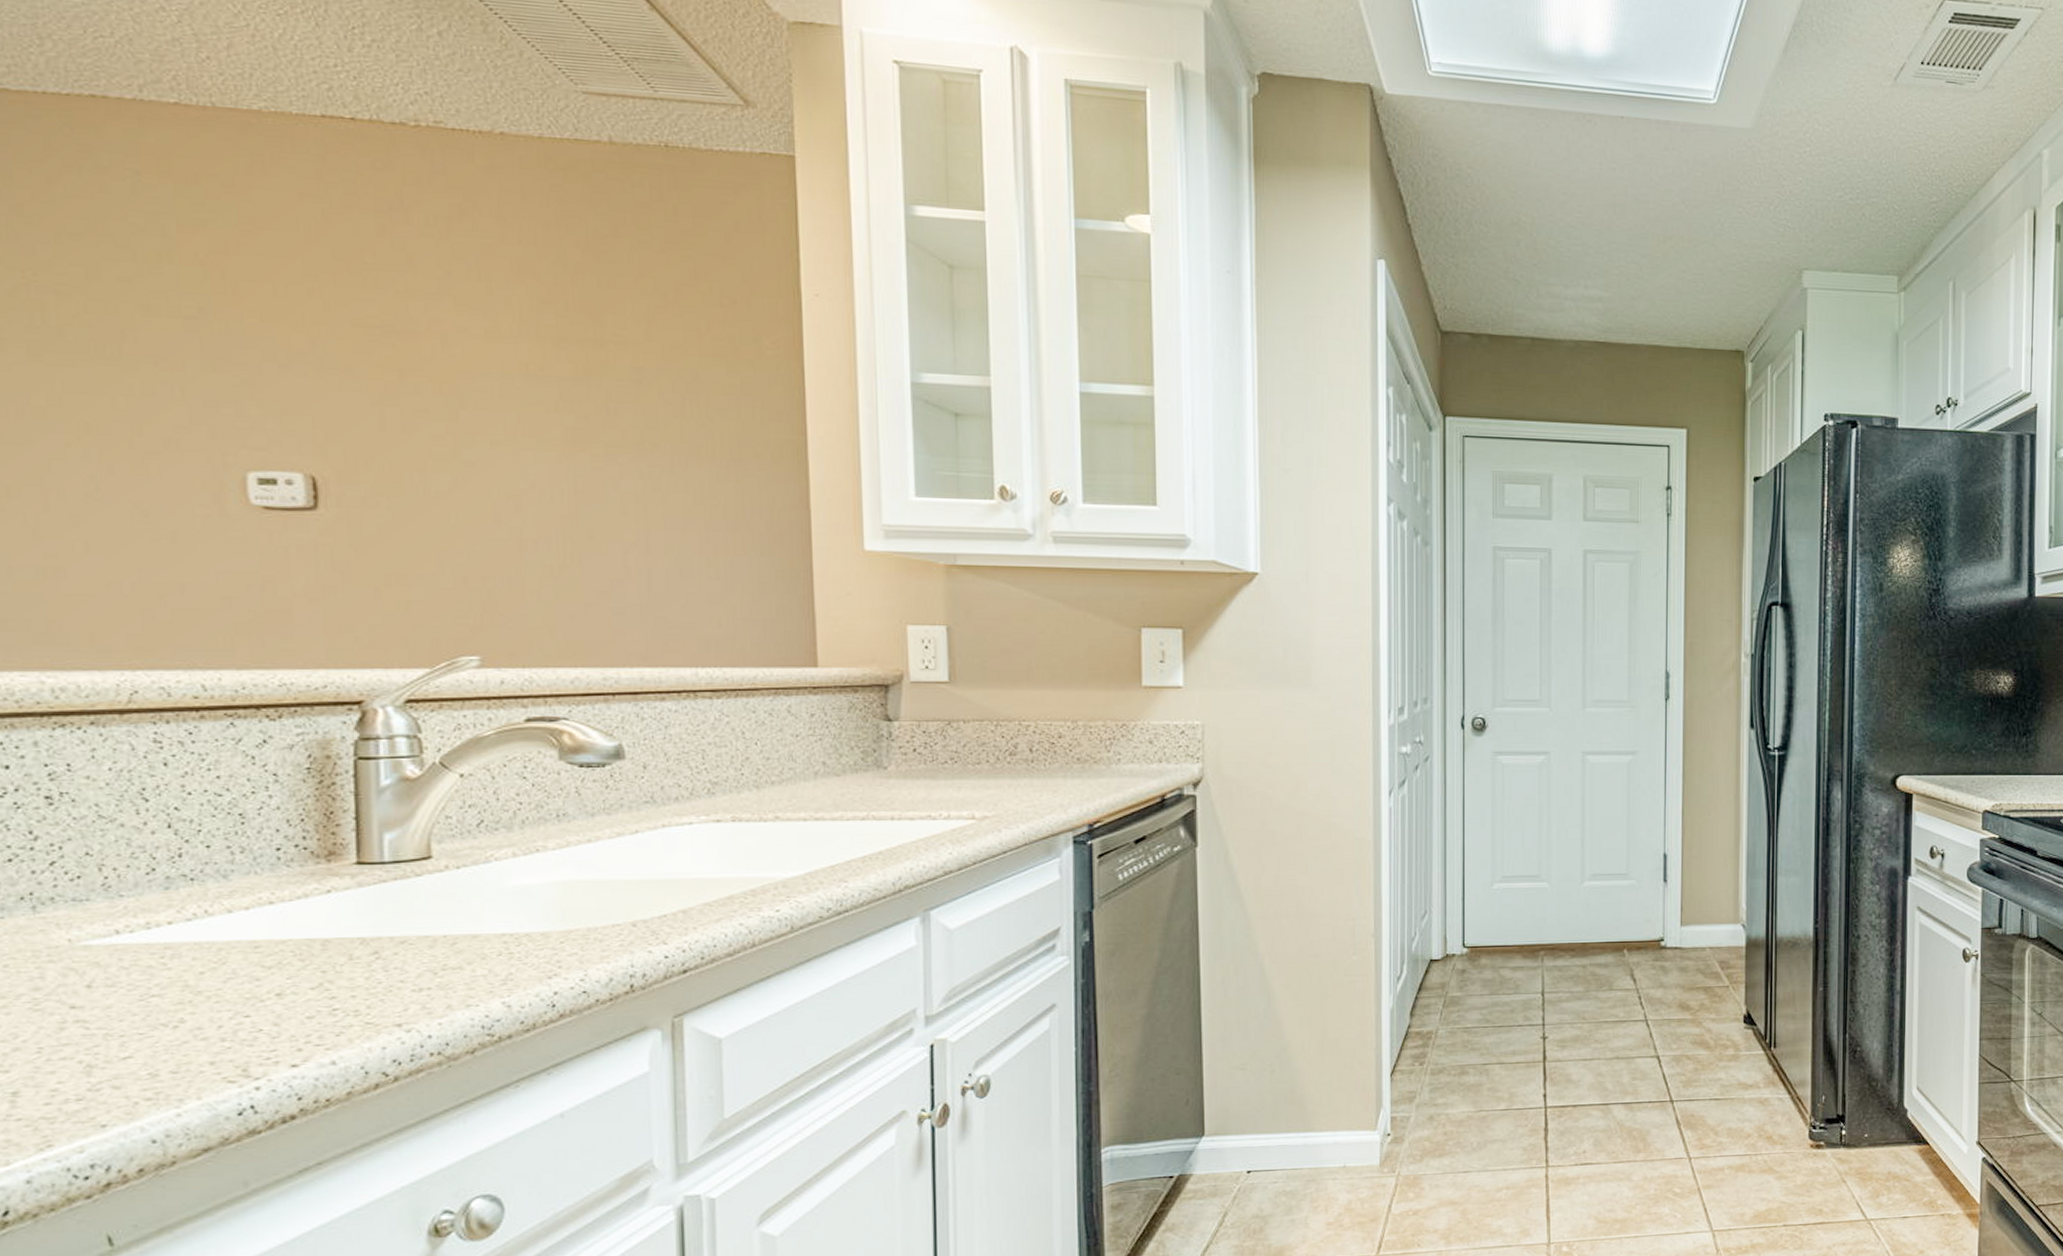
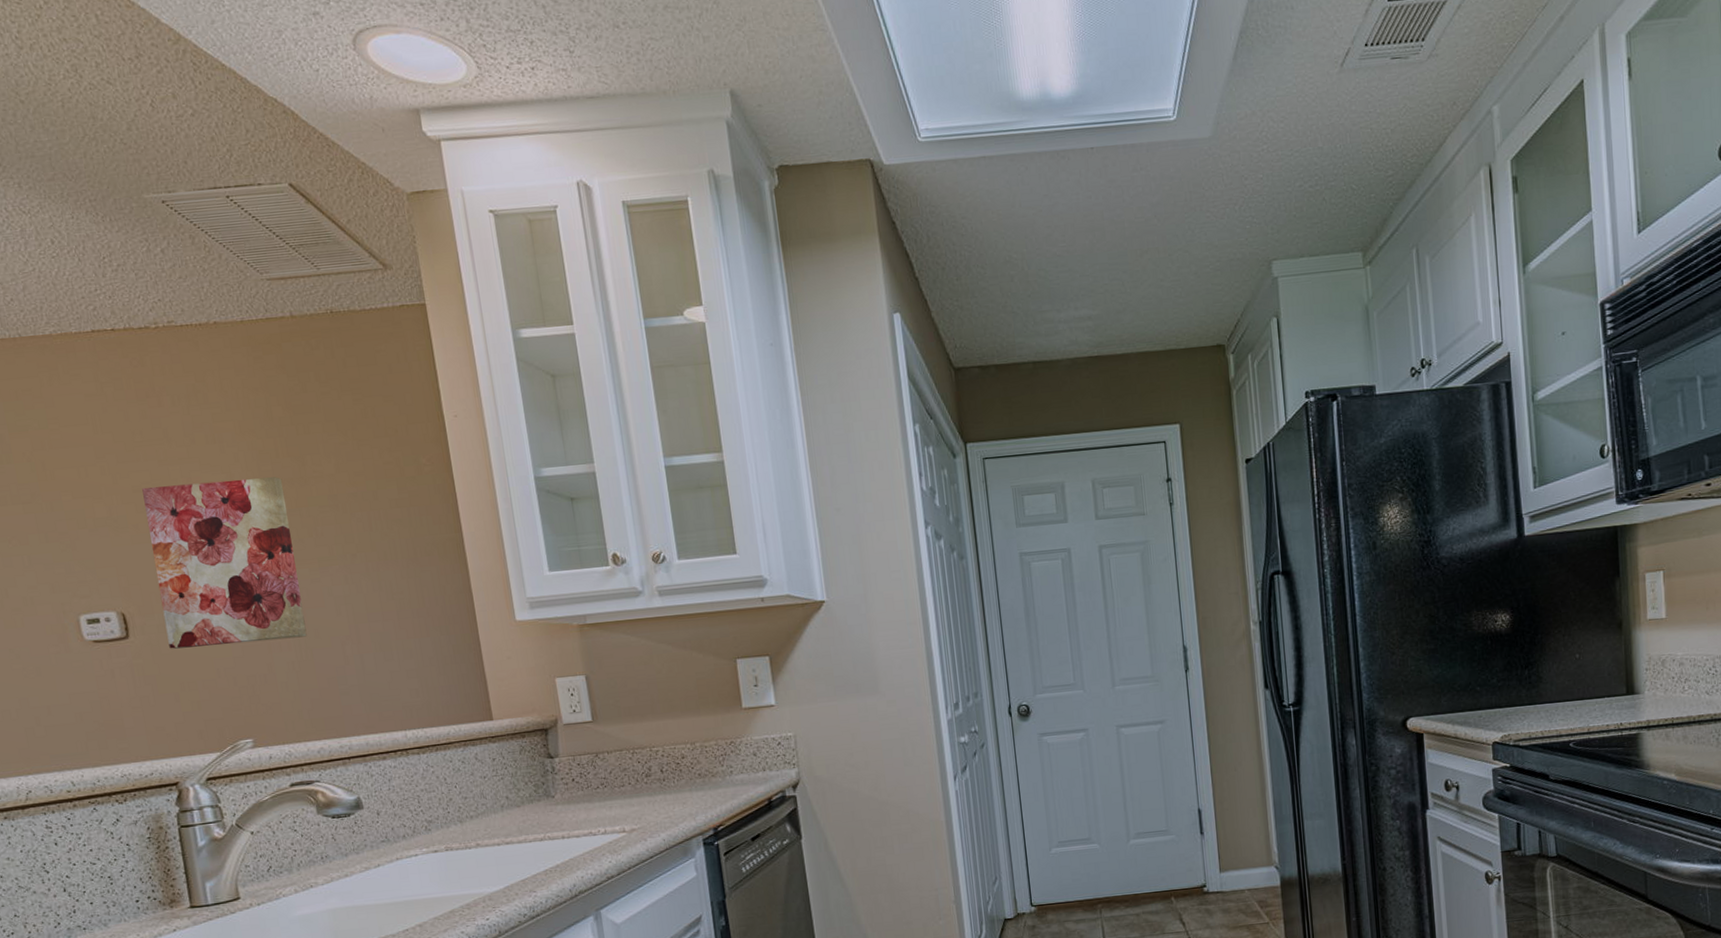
wall art: none [365,322,576,537] -> present [142,477,307,649]

